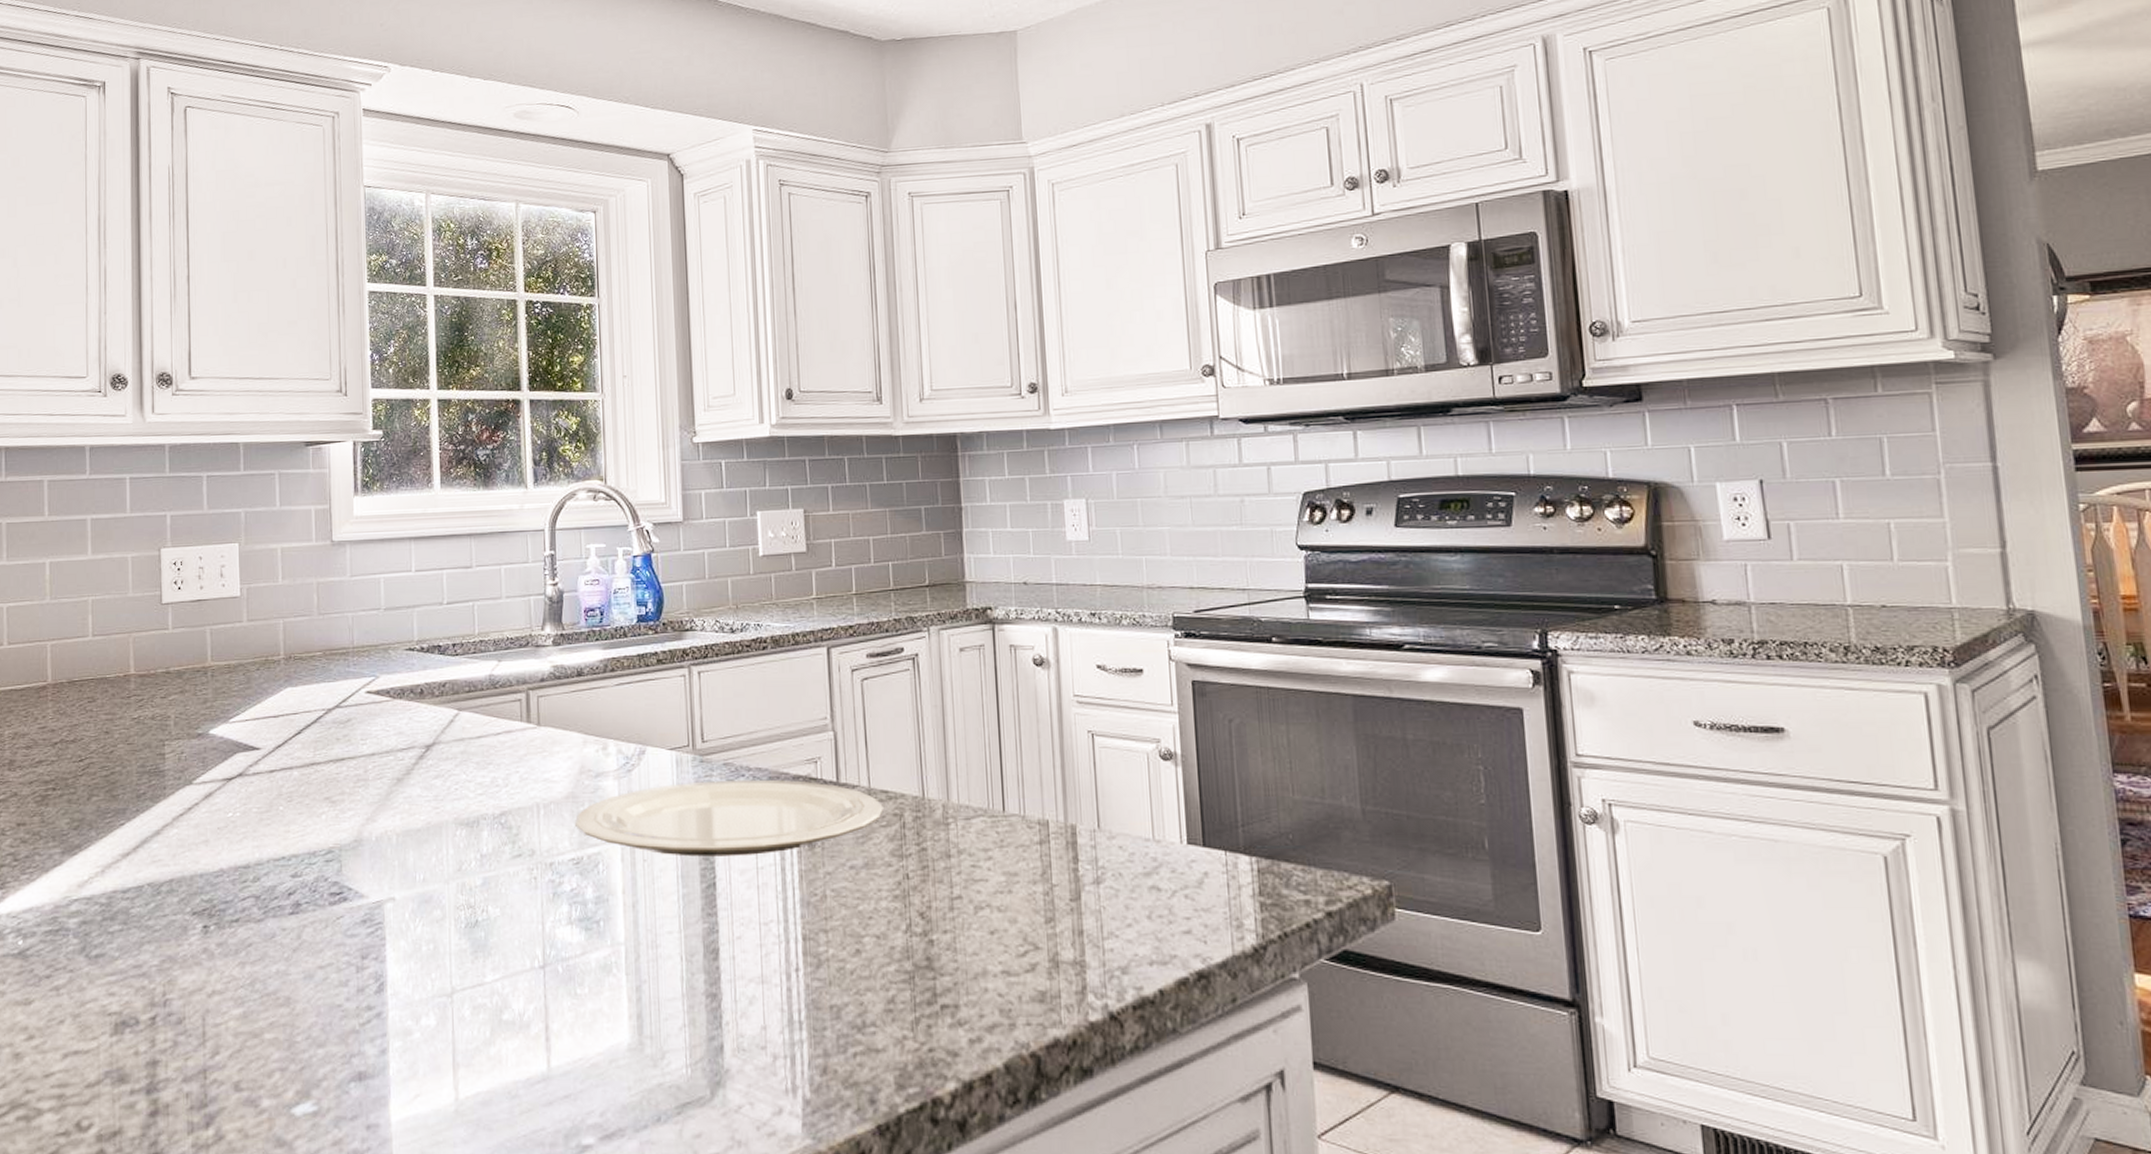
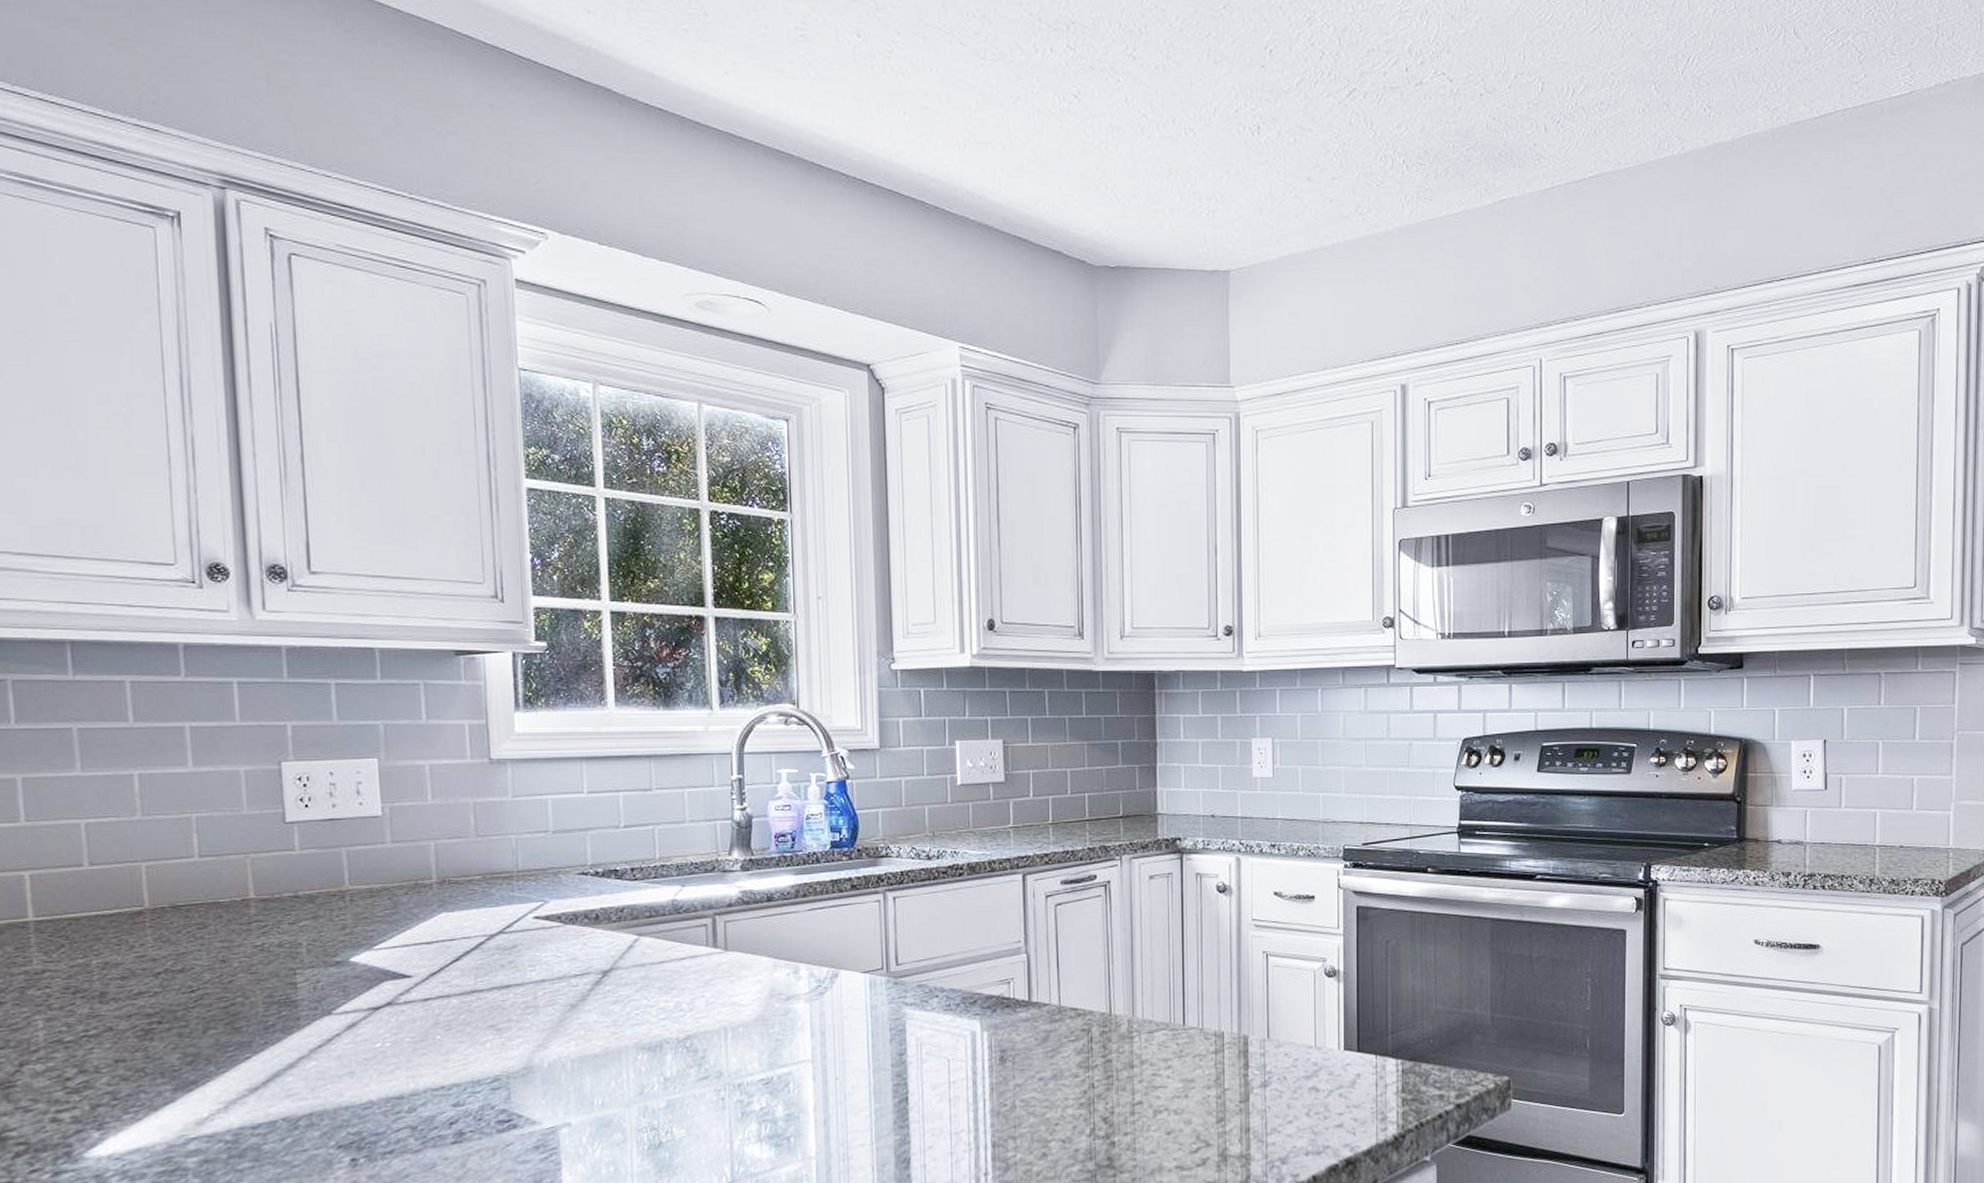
plate: present [575,779,885,857] -> none [765,999,1074,1074]

